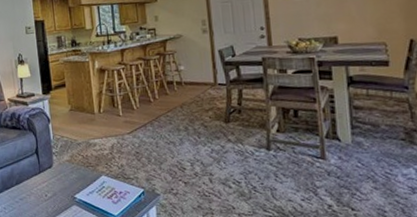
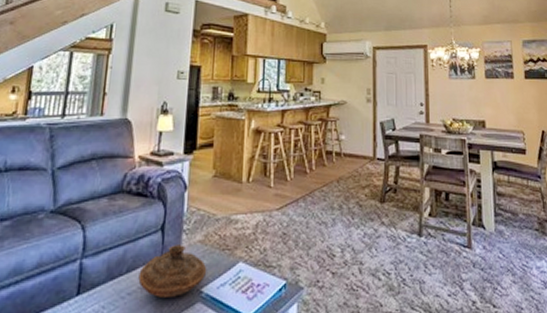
decorative bowl: none [25,164,77,202] -> present [138,245,207,297]

